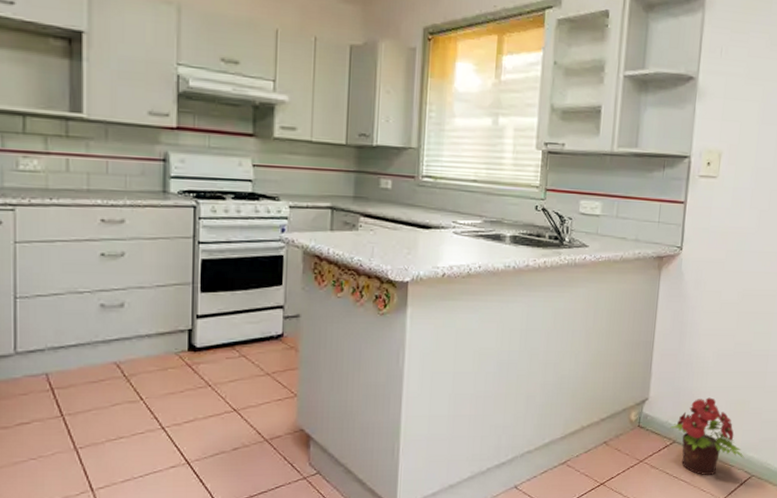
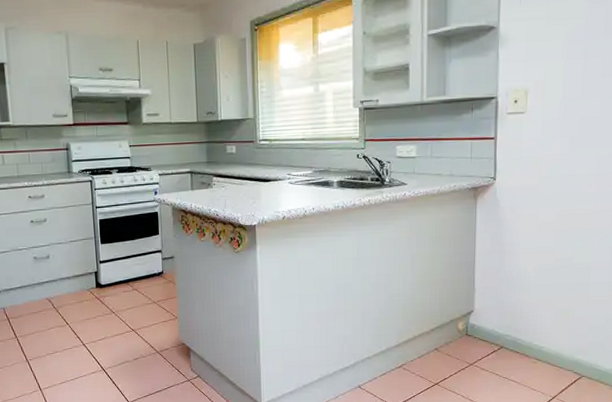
potted plant: present [670,397,745,476] -> none [497,308,573,377]

